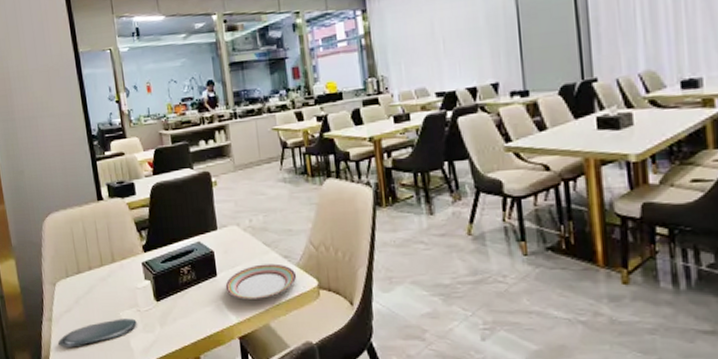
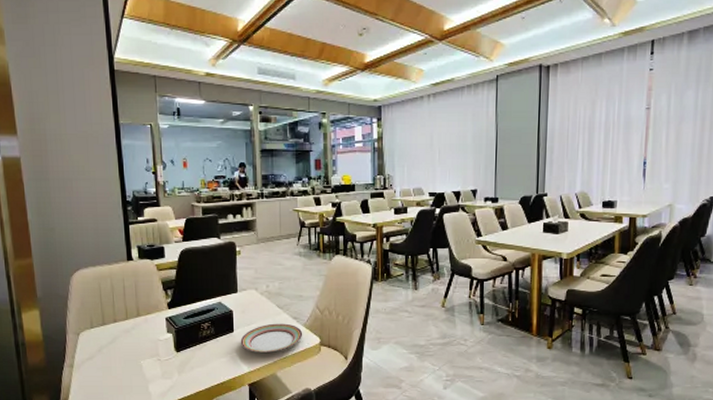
oval tray: present [57,318,137,347] -> none [77,366,157,391]

